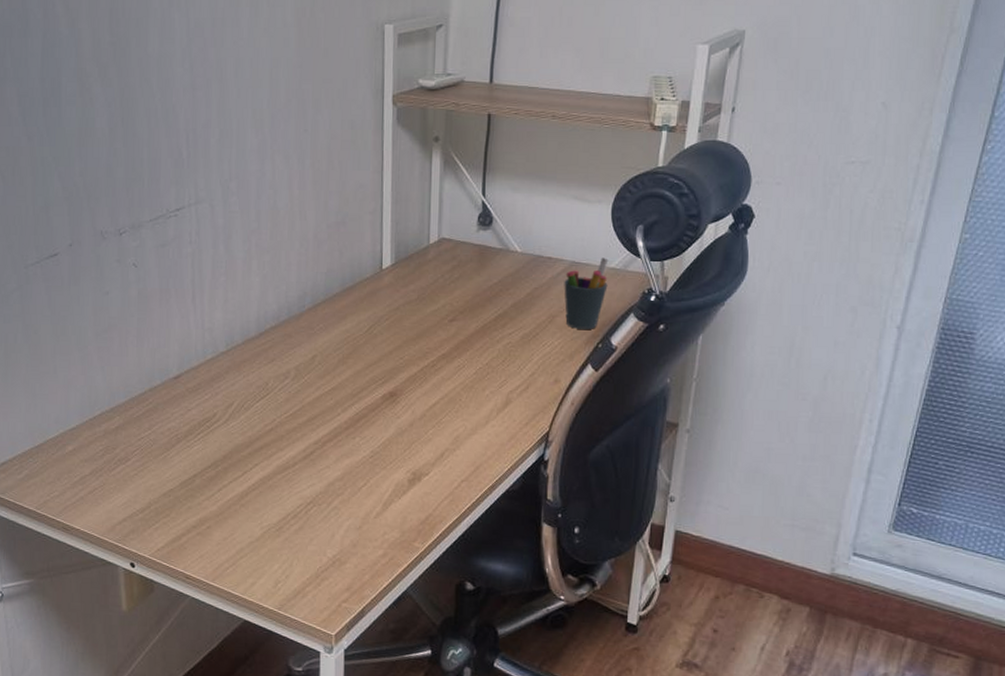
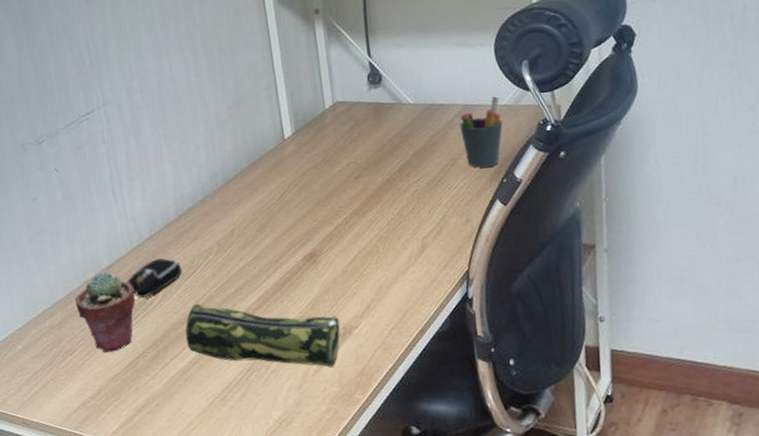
potted succulent: none [137,381,201,466] -> present [75,272,136,353]
computer mouse: none [193,375,255,414] -> present [126,258,183,298]
pencil case: none [248,427,412,512] -> present [185,303,341,367]

